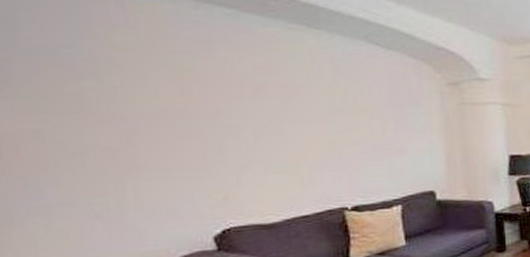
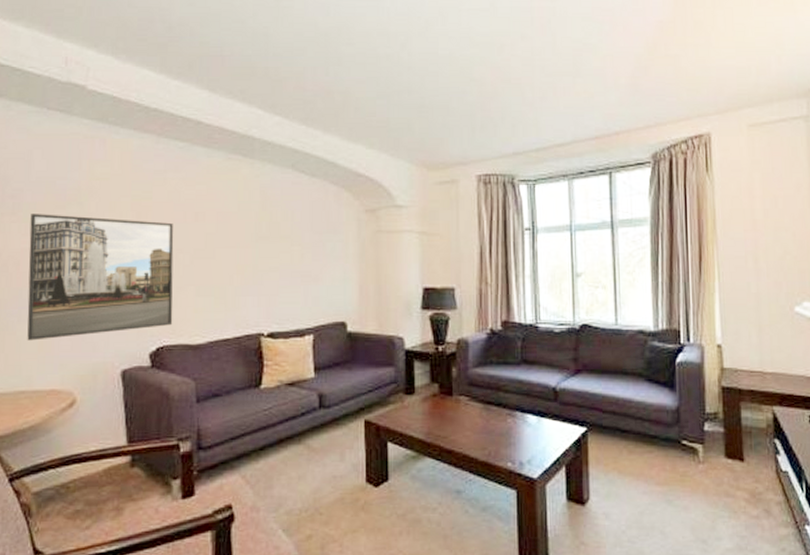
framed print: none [26,88,239,235] -> present [27,214,174,341]

